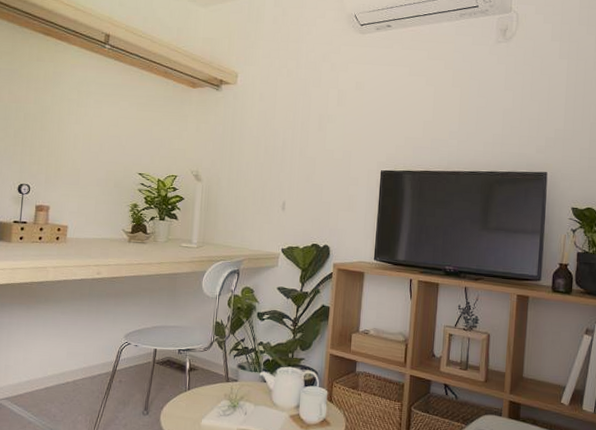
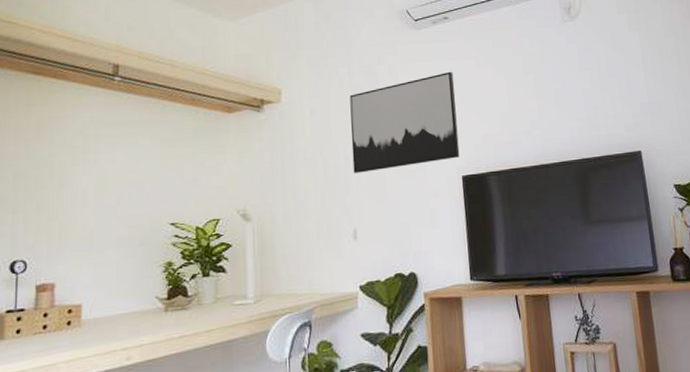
wall art: none [289,76,388,155] -> present [350,71,460,173]

